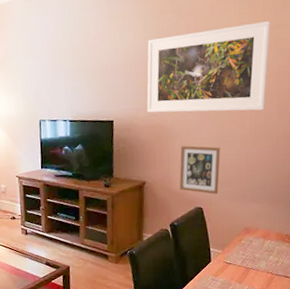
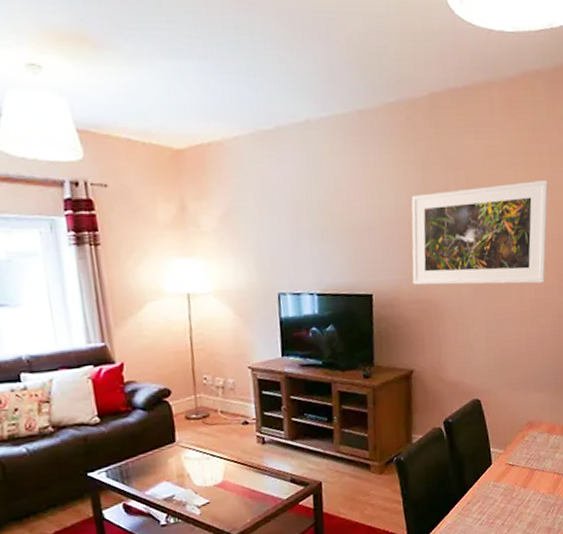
picture frame: present [179,145,220,195] -> none [453,324,499,384]

